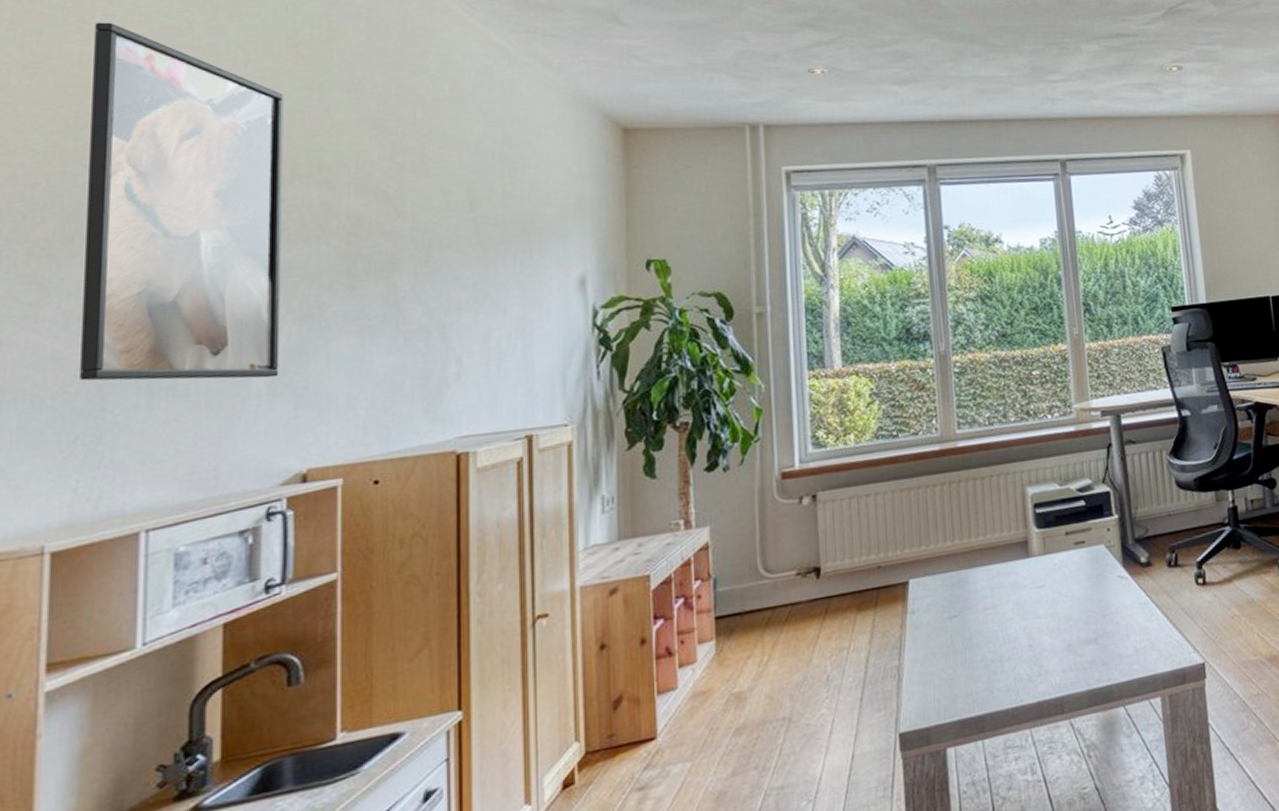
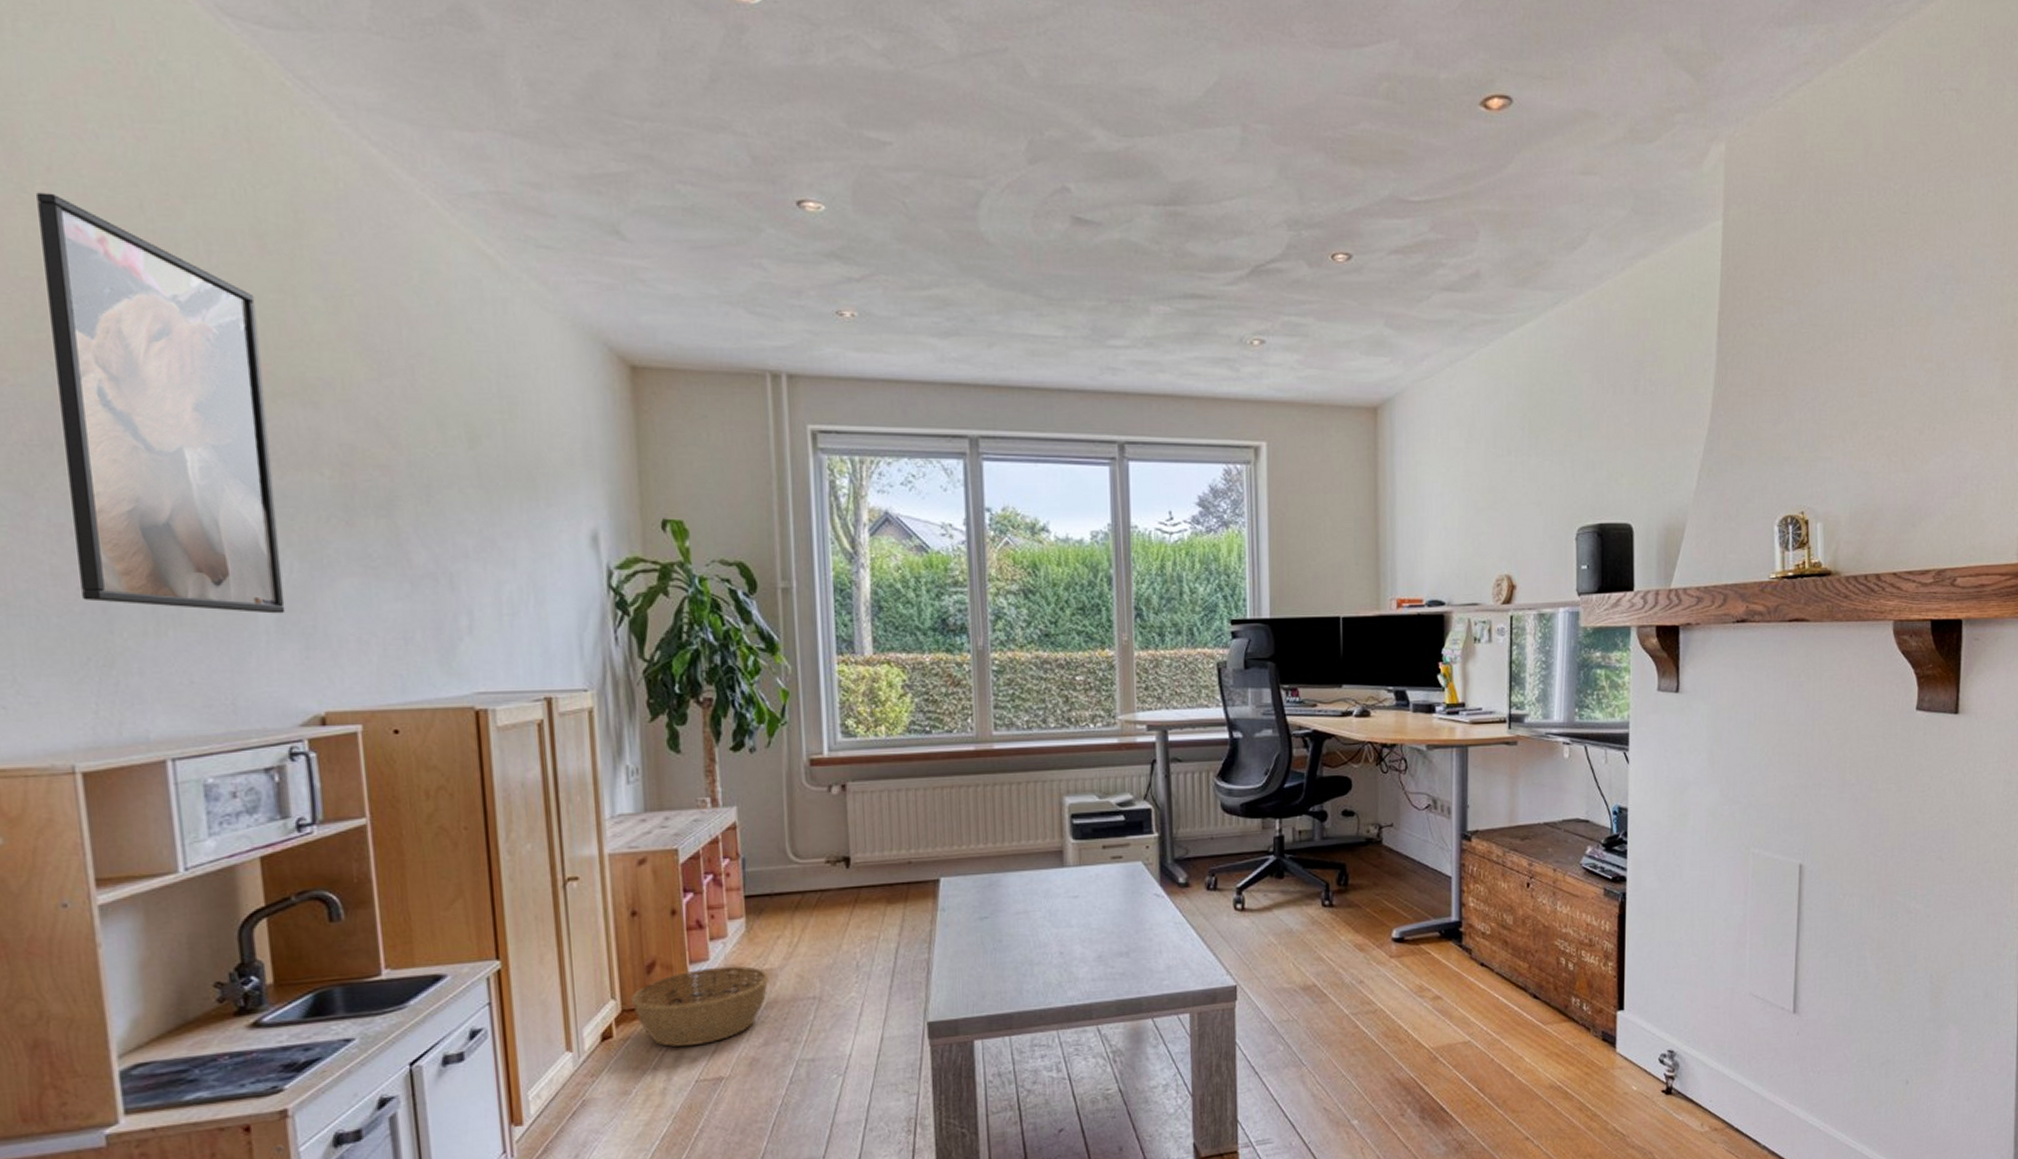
basket: none [595,691,739,788] -> present [630,966,770,1047]

